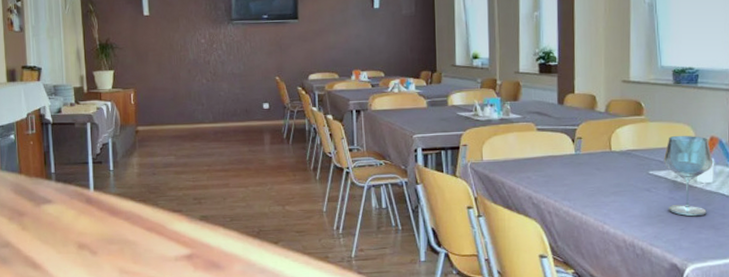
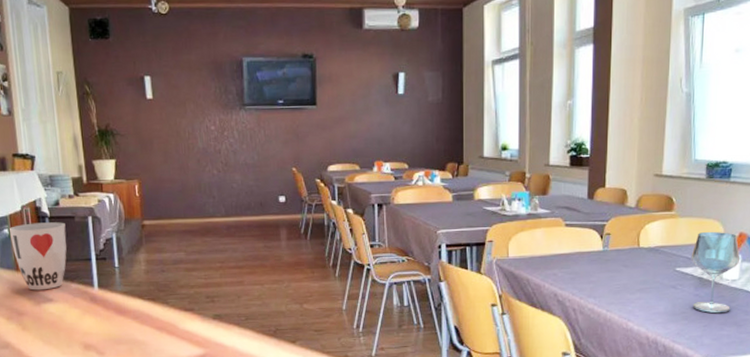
cup: none [15,128,67,192] -> present [9,222,67,291]

